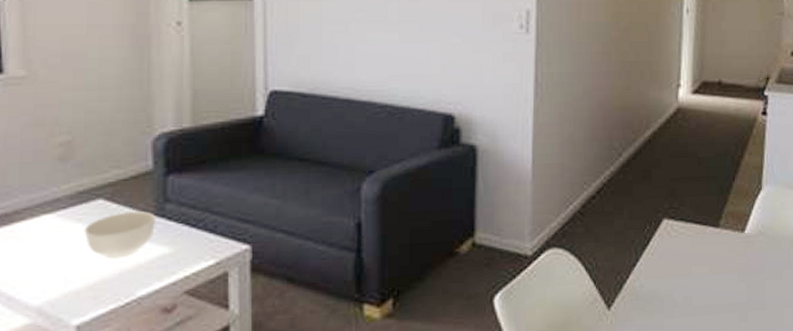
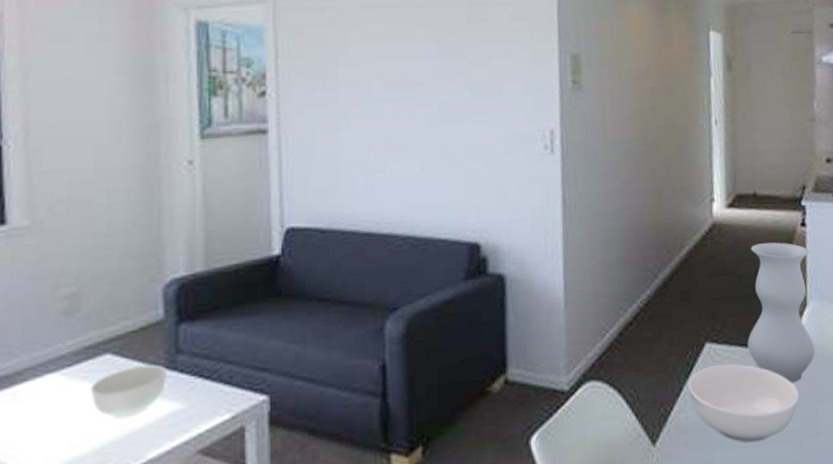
bowl: none [644,239,748,312] -> present [687,363,799,443]
vase: none [703,129,769,260] -> present [747,242,816,383]

